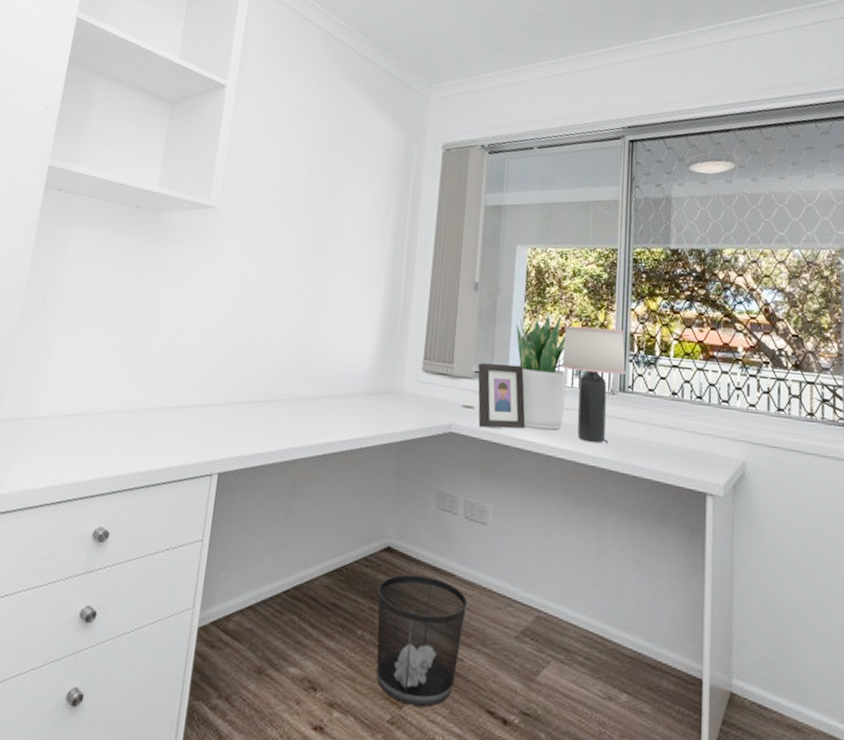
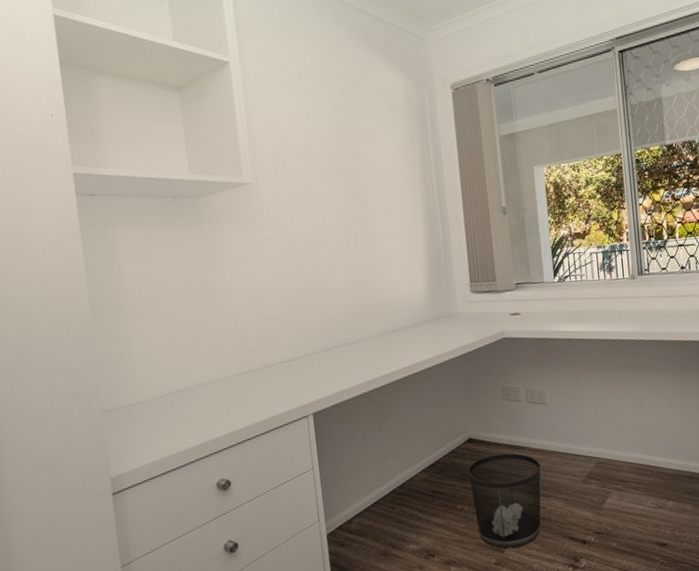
picture frame: present [477,363,526,429] -> none [517,270,565,329]
planter: present [516,314,567,431] -> none [544,222,595,321]
table lamp: present [561,326,627,445] -> none [586,223,642,322]

